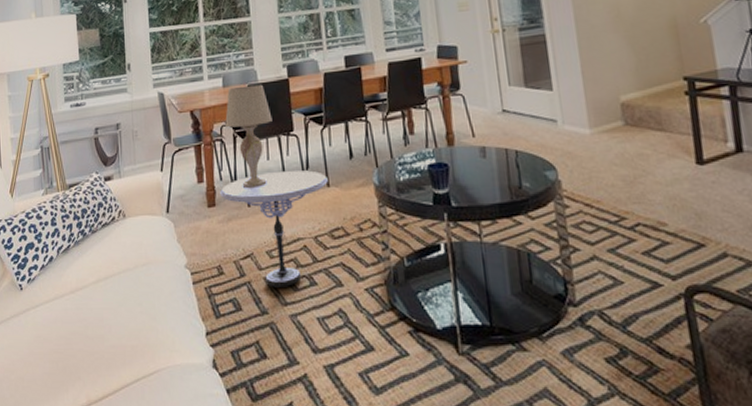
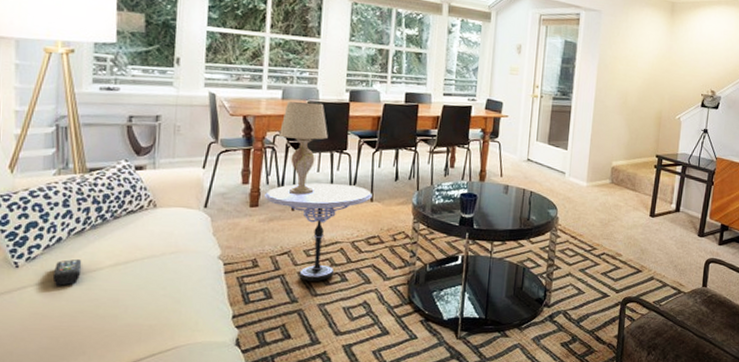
remote control: none [48,277,71,307] -> present [52,258,82,286]

